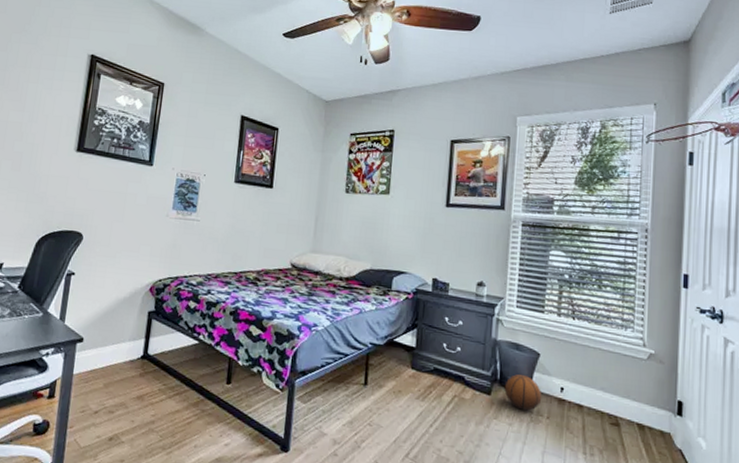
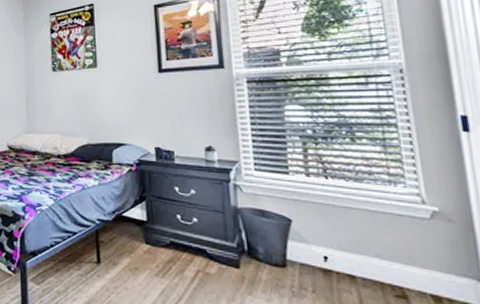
basketball: present [504,374,542,411] -> none [254,244,303,285]

